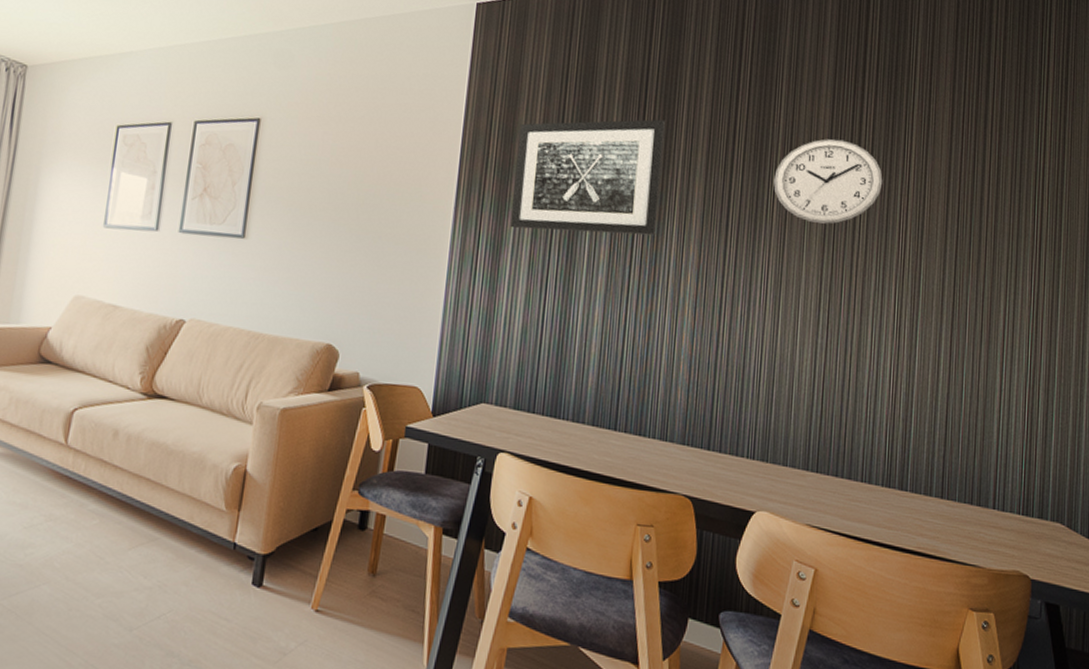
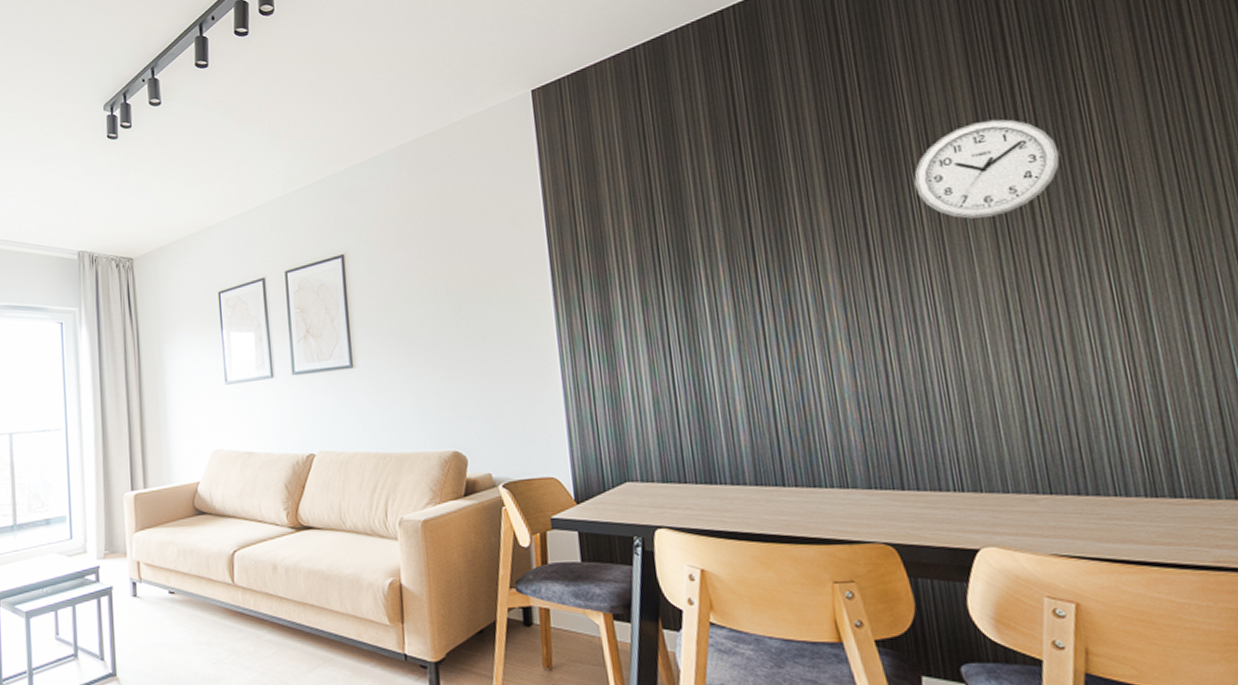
wall art: present [510,119,665,236] -> none [604,152,784,301]

